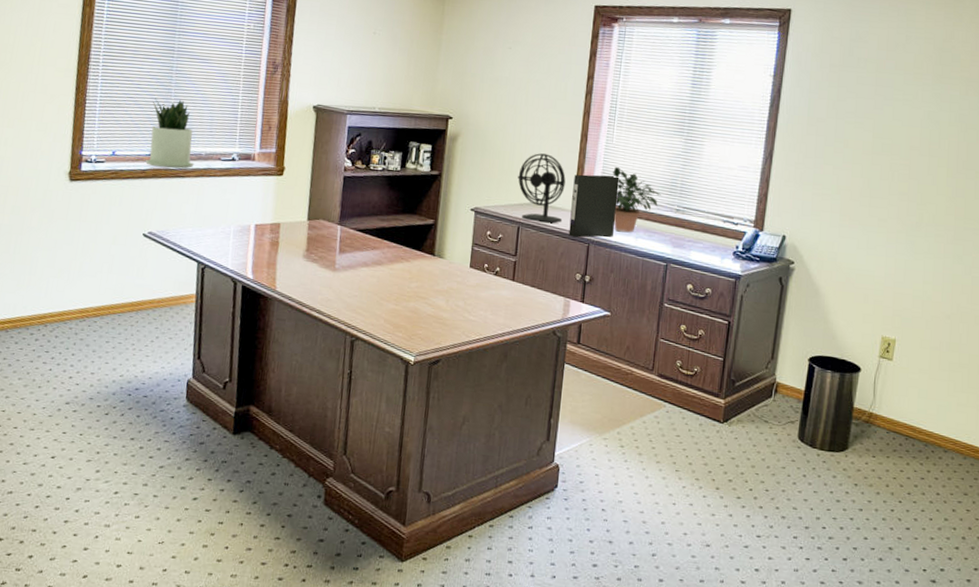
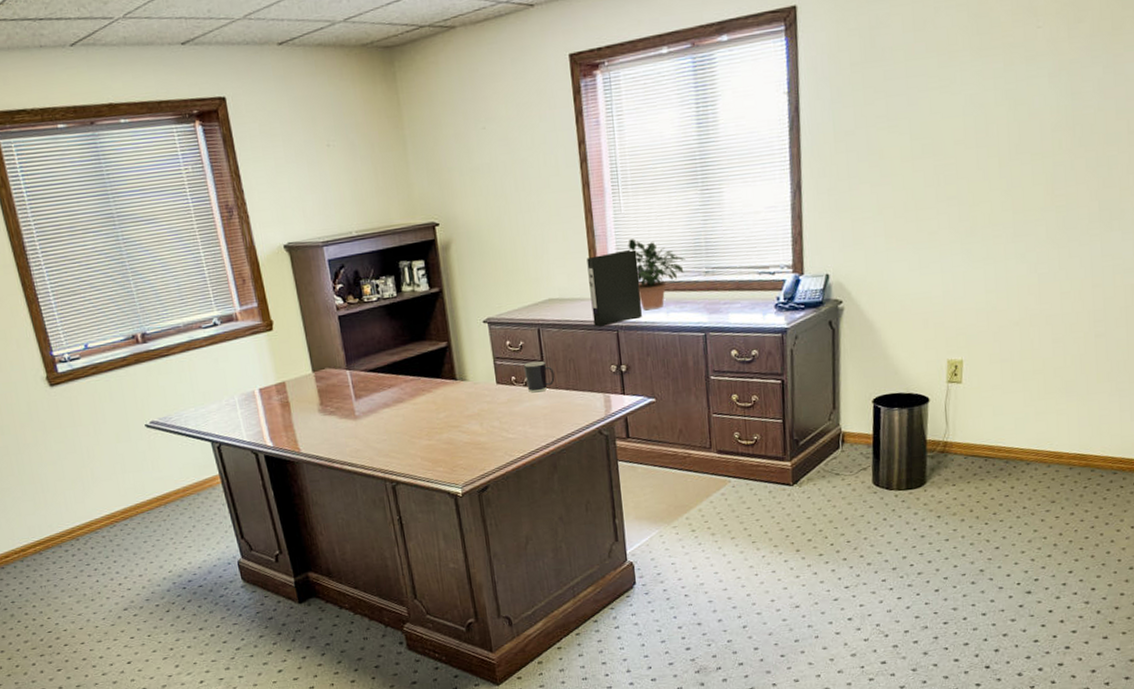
planter: present [144,98,195,169] -> none [109,271,176,352]
mug: none [496,254,524,284] -> present [523,360,555,393]
desk fan: present [518,153,566,224] -> none [525,241,584,320]

